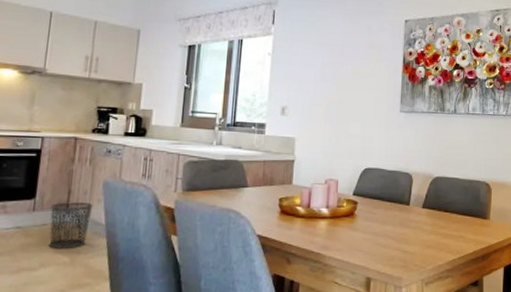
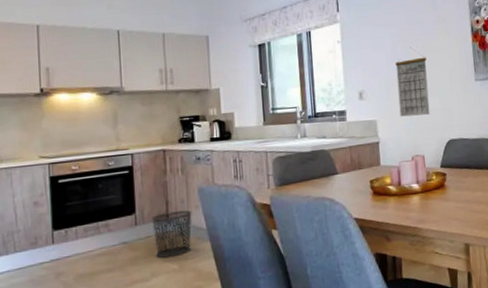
calendar: none [319,70,354,139] -> present [395,47,430,117]

